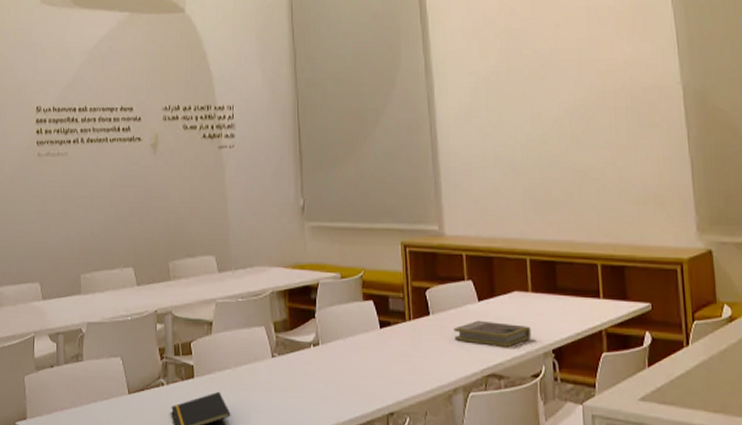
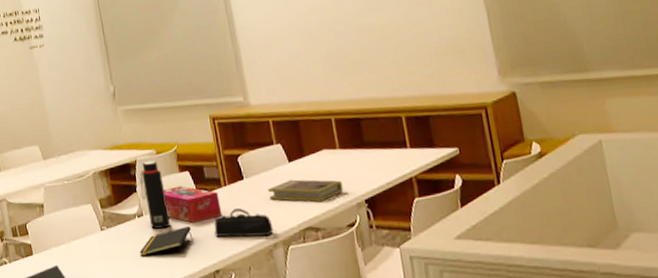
notepad: none [310,360,368,391] -> present [139,225,192,257]
water bottle: none [320,285,348,361] -> present [139,160,171,229]
tissue box: none [343,316,403,358] -> present [163,186,223,223]
pencil case: none [393,346,455,380] -> present [214,208,274,237]

